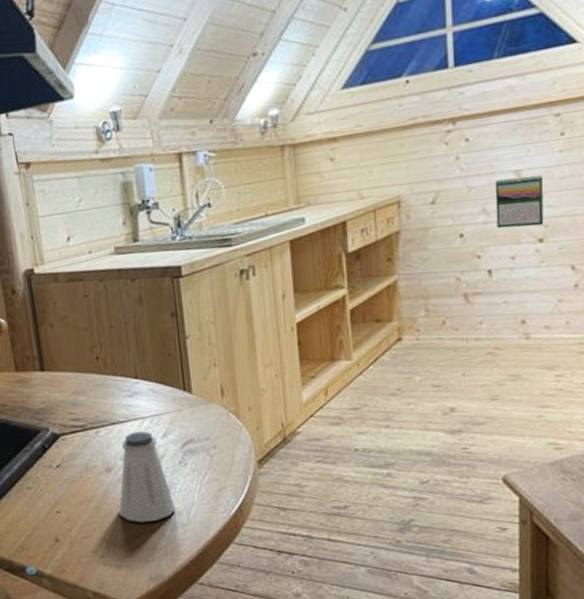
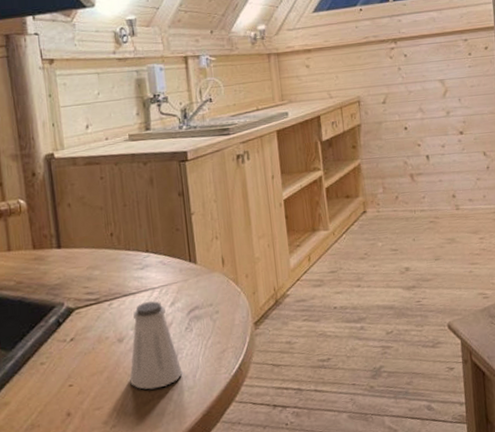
calendar: present [495,174,544,229] -> none [427,83,463,124]

